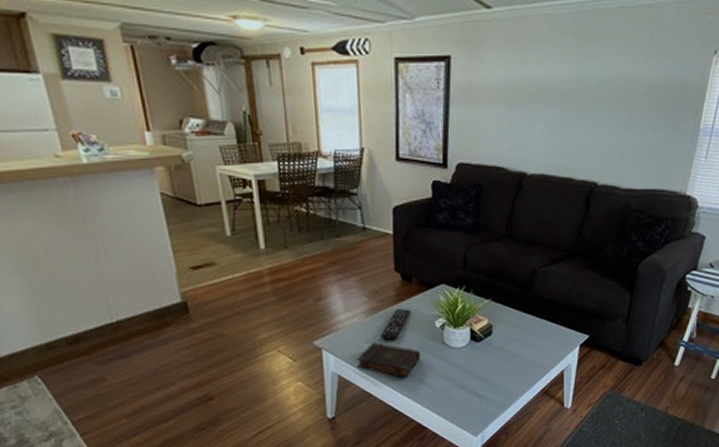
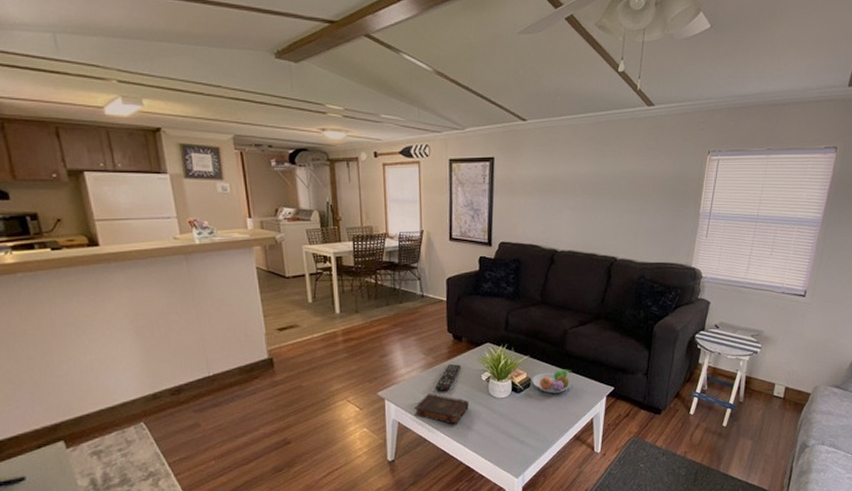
fruit bowl: none [494,314,541,343] -> present [532,369,572,394]

